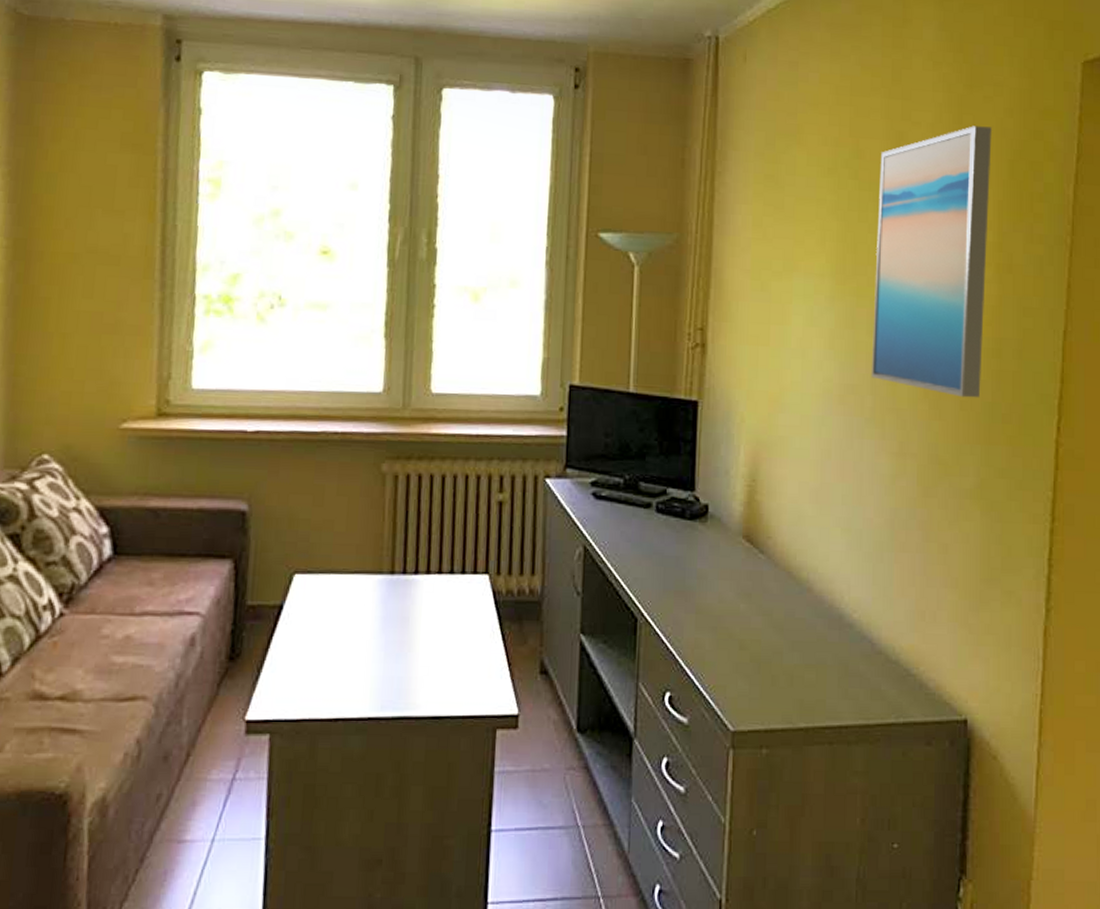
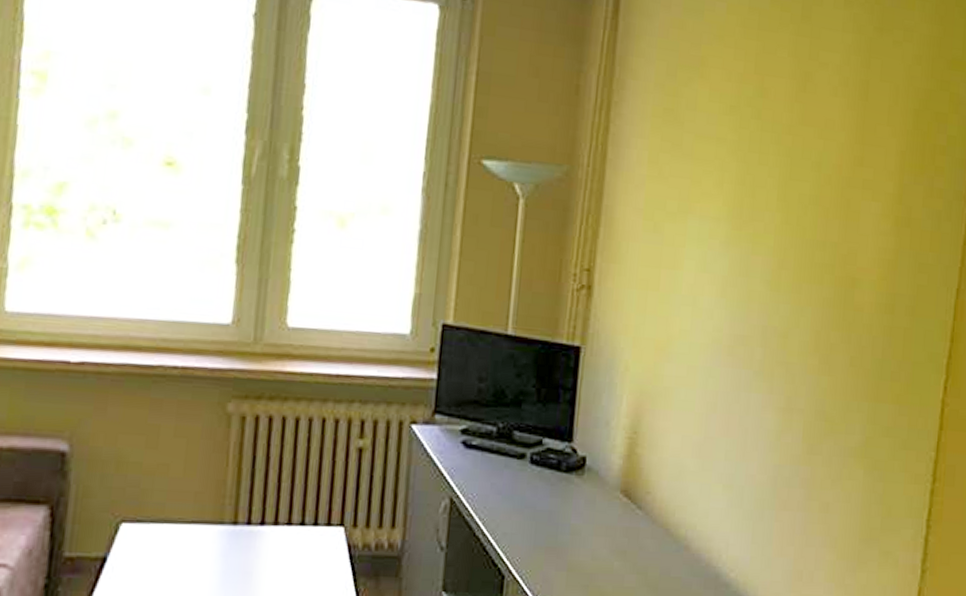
wall art: present [871,126,992,398] -> none [762,71,899,355]

